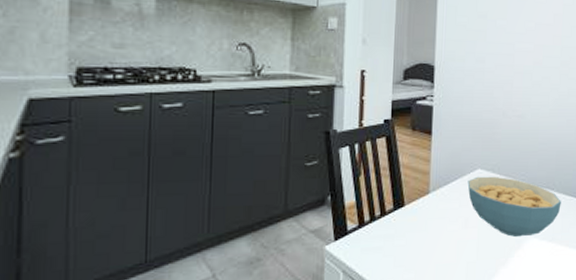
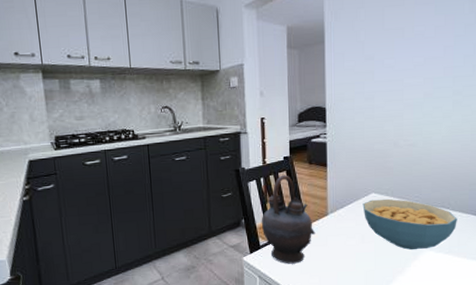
teapot: none [351,141,414,255] -> present [261,174,316,264]

